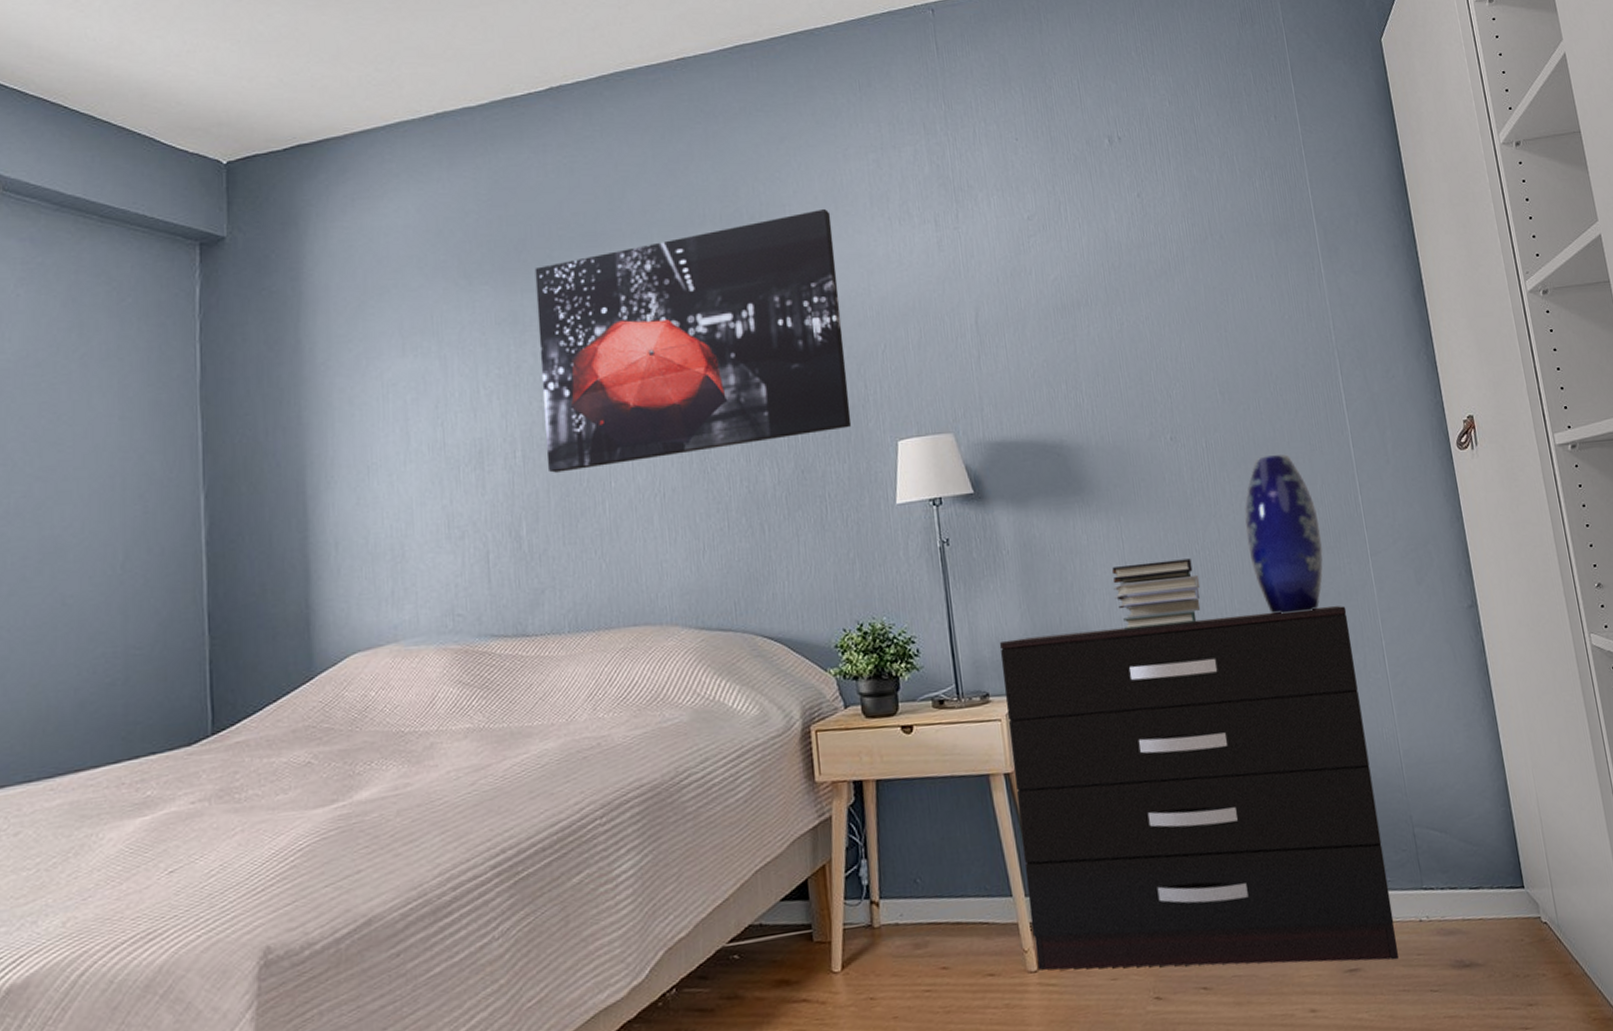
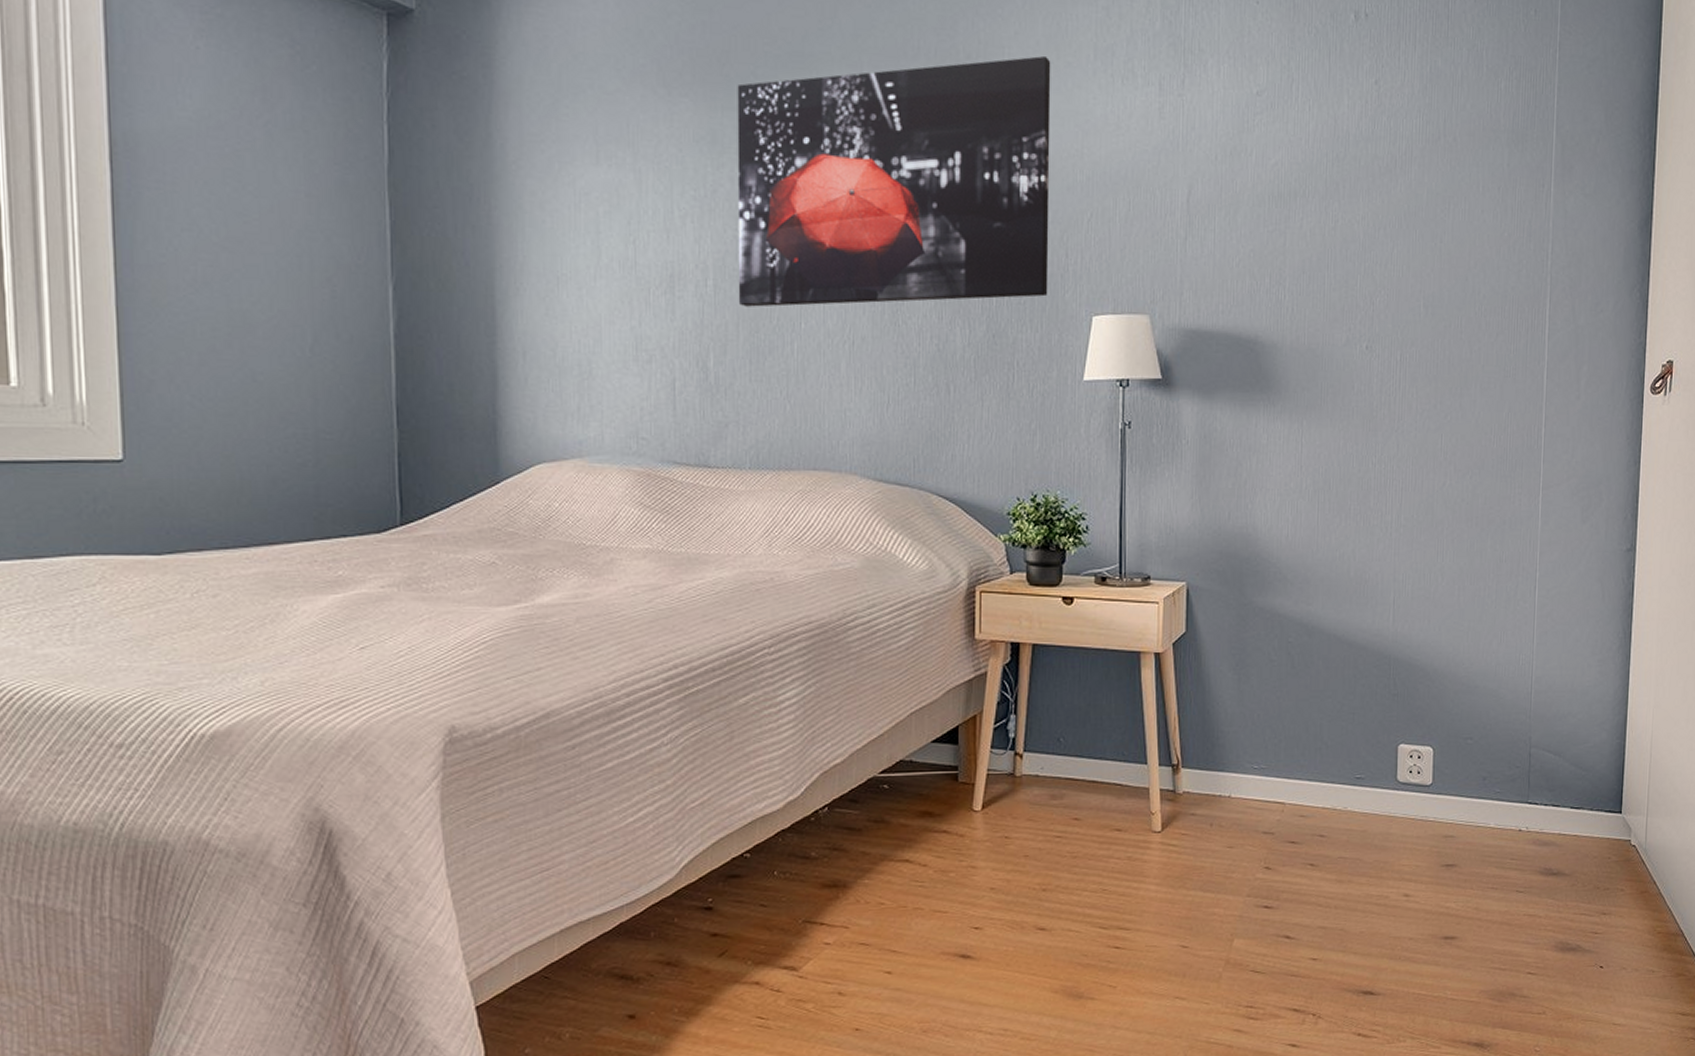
dresser: present [999,605,1399,970] -> none [1161,528,1508,861]
book stack: present [1111,558,1201,630] -> none [1285,468,1371,533]
vase: present [1244,454,1323,615] -> none [1424,377,1498,535]

